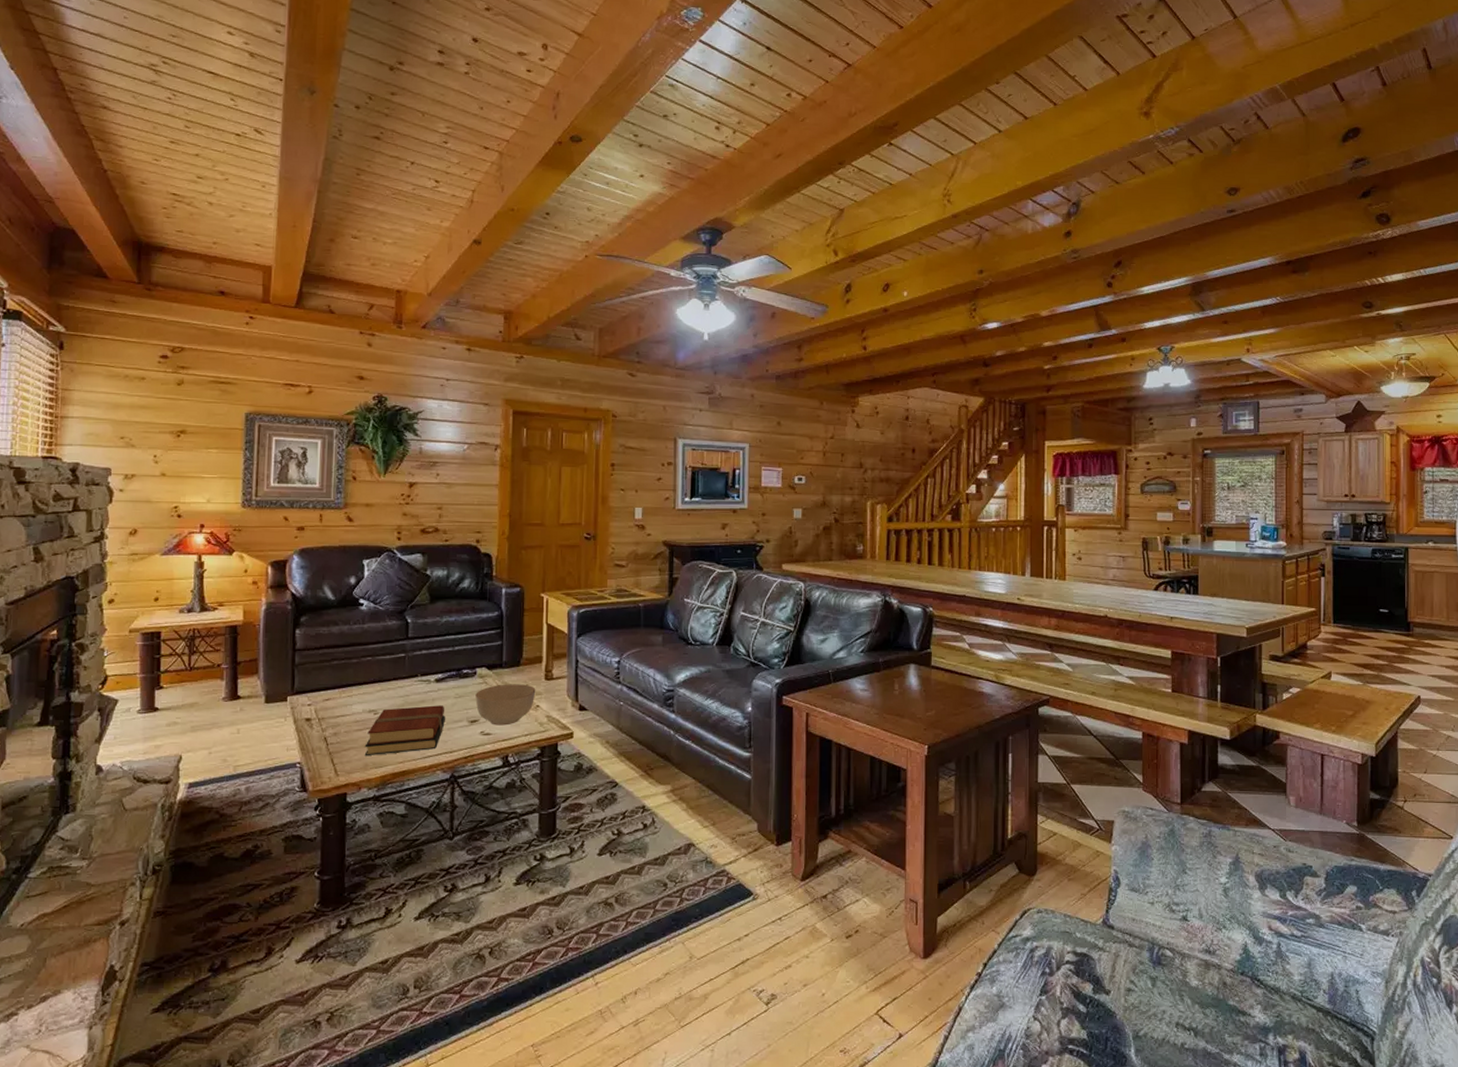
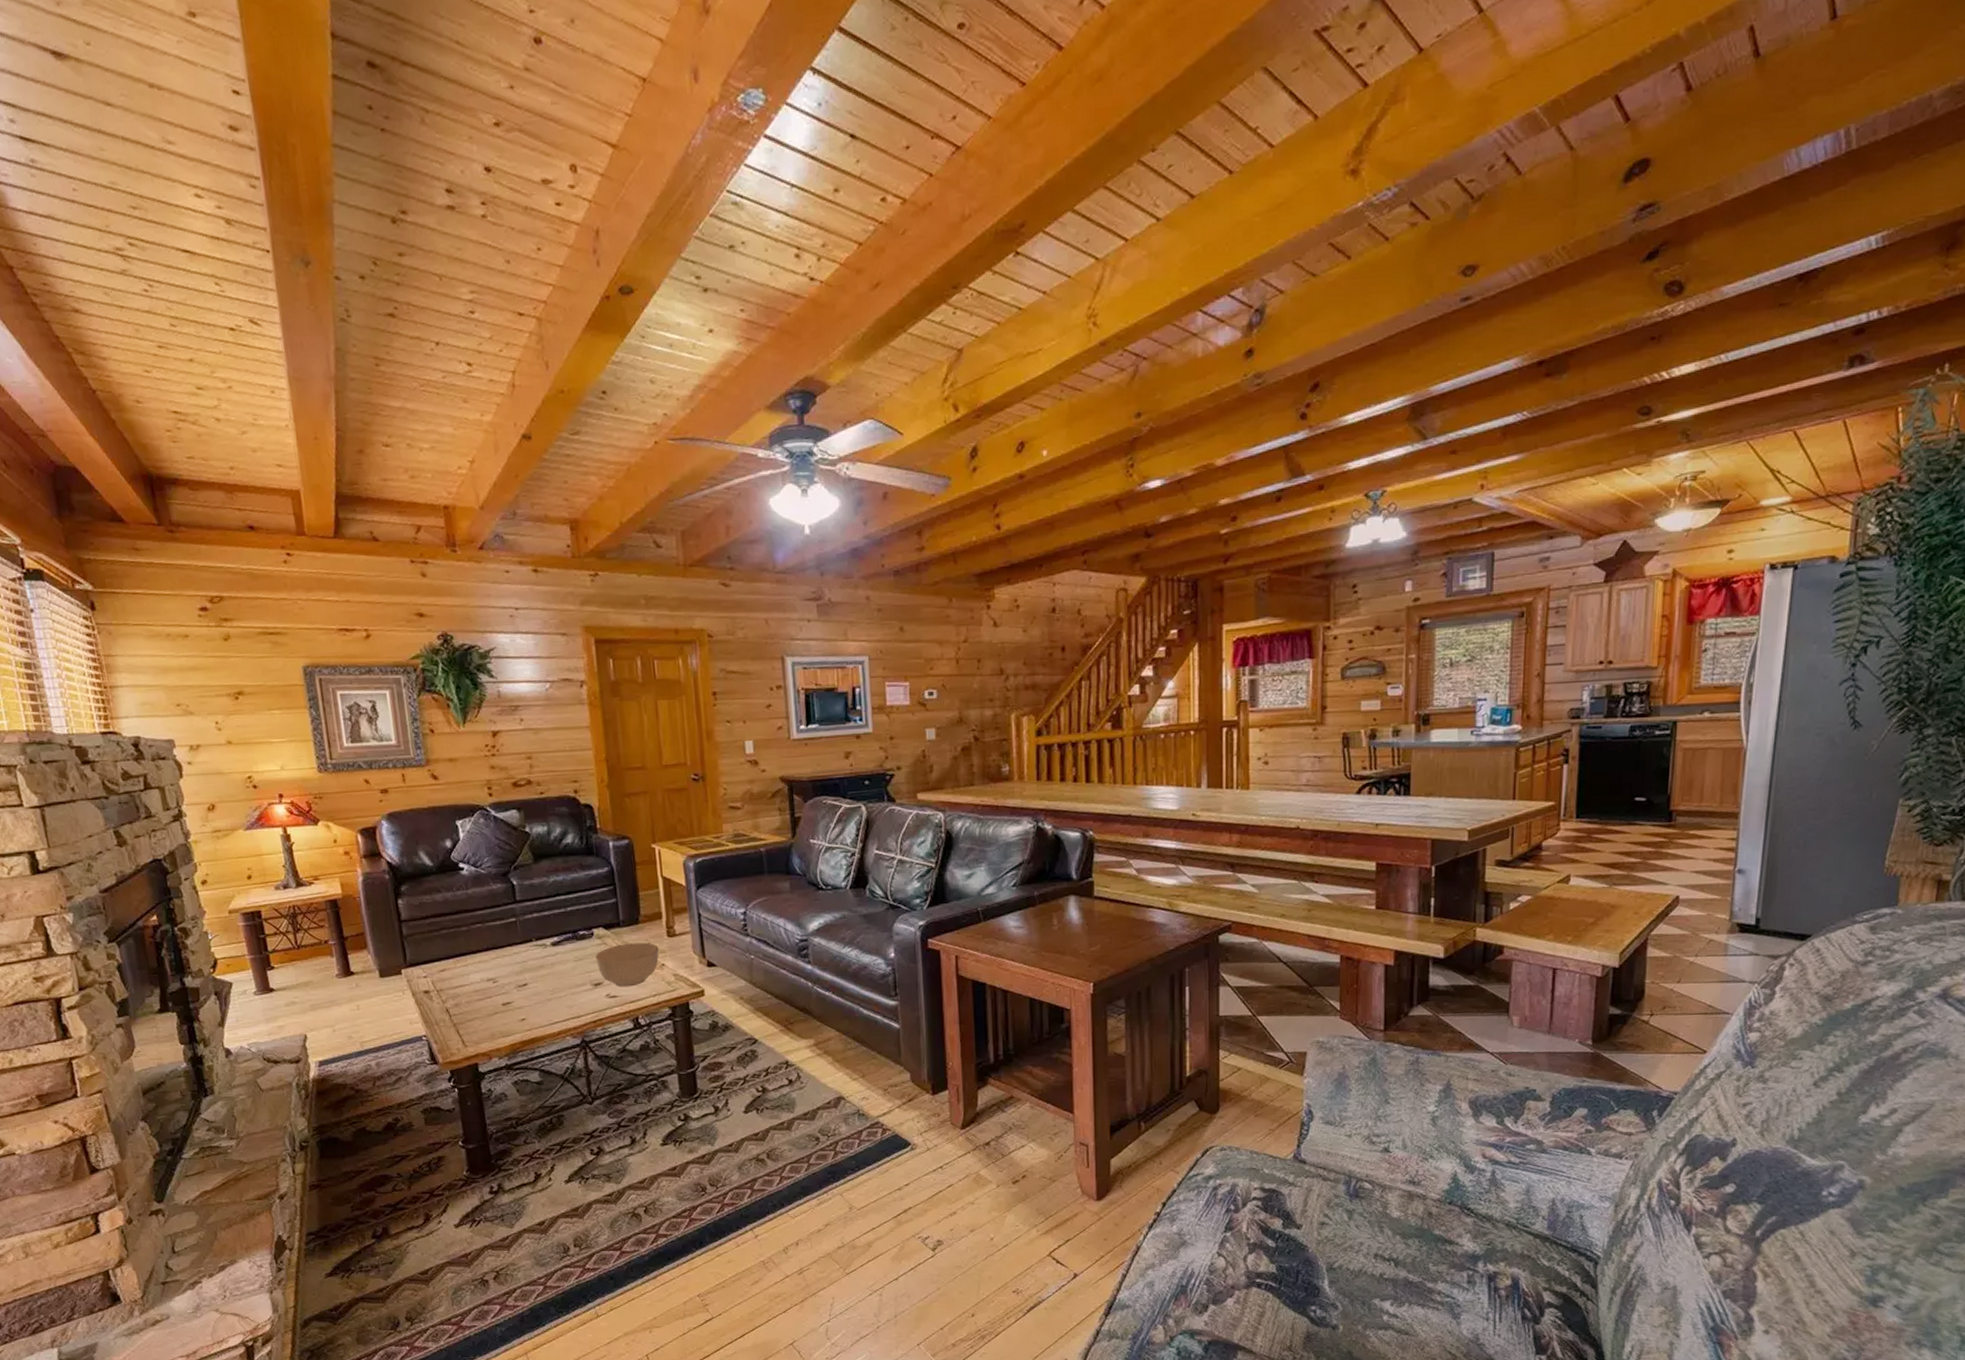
books: present [364,705,446,756] -> none [488,969,569,1026]

